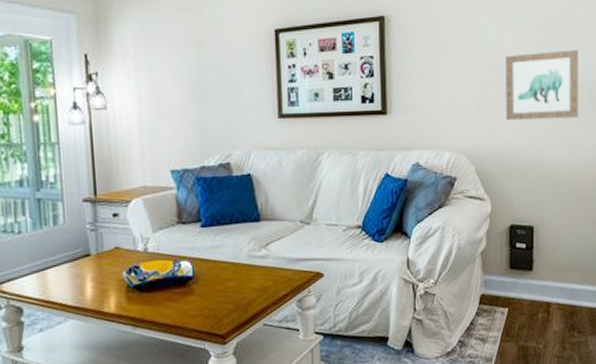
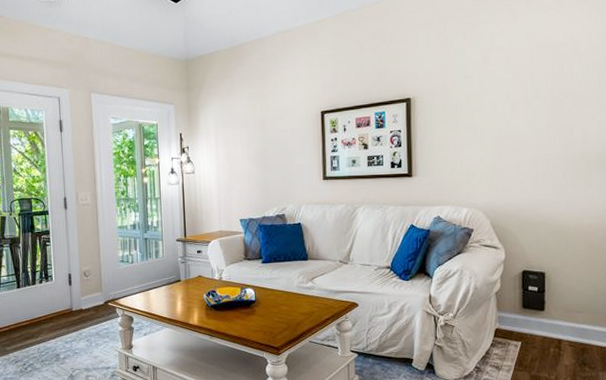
wall art: present [505,49,578,121] -> none [518,120,588,182]

